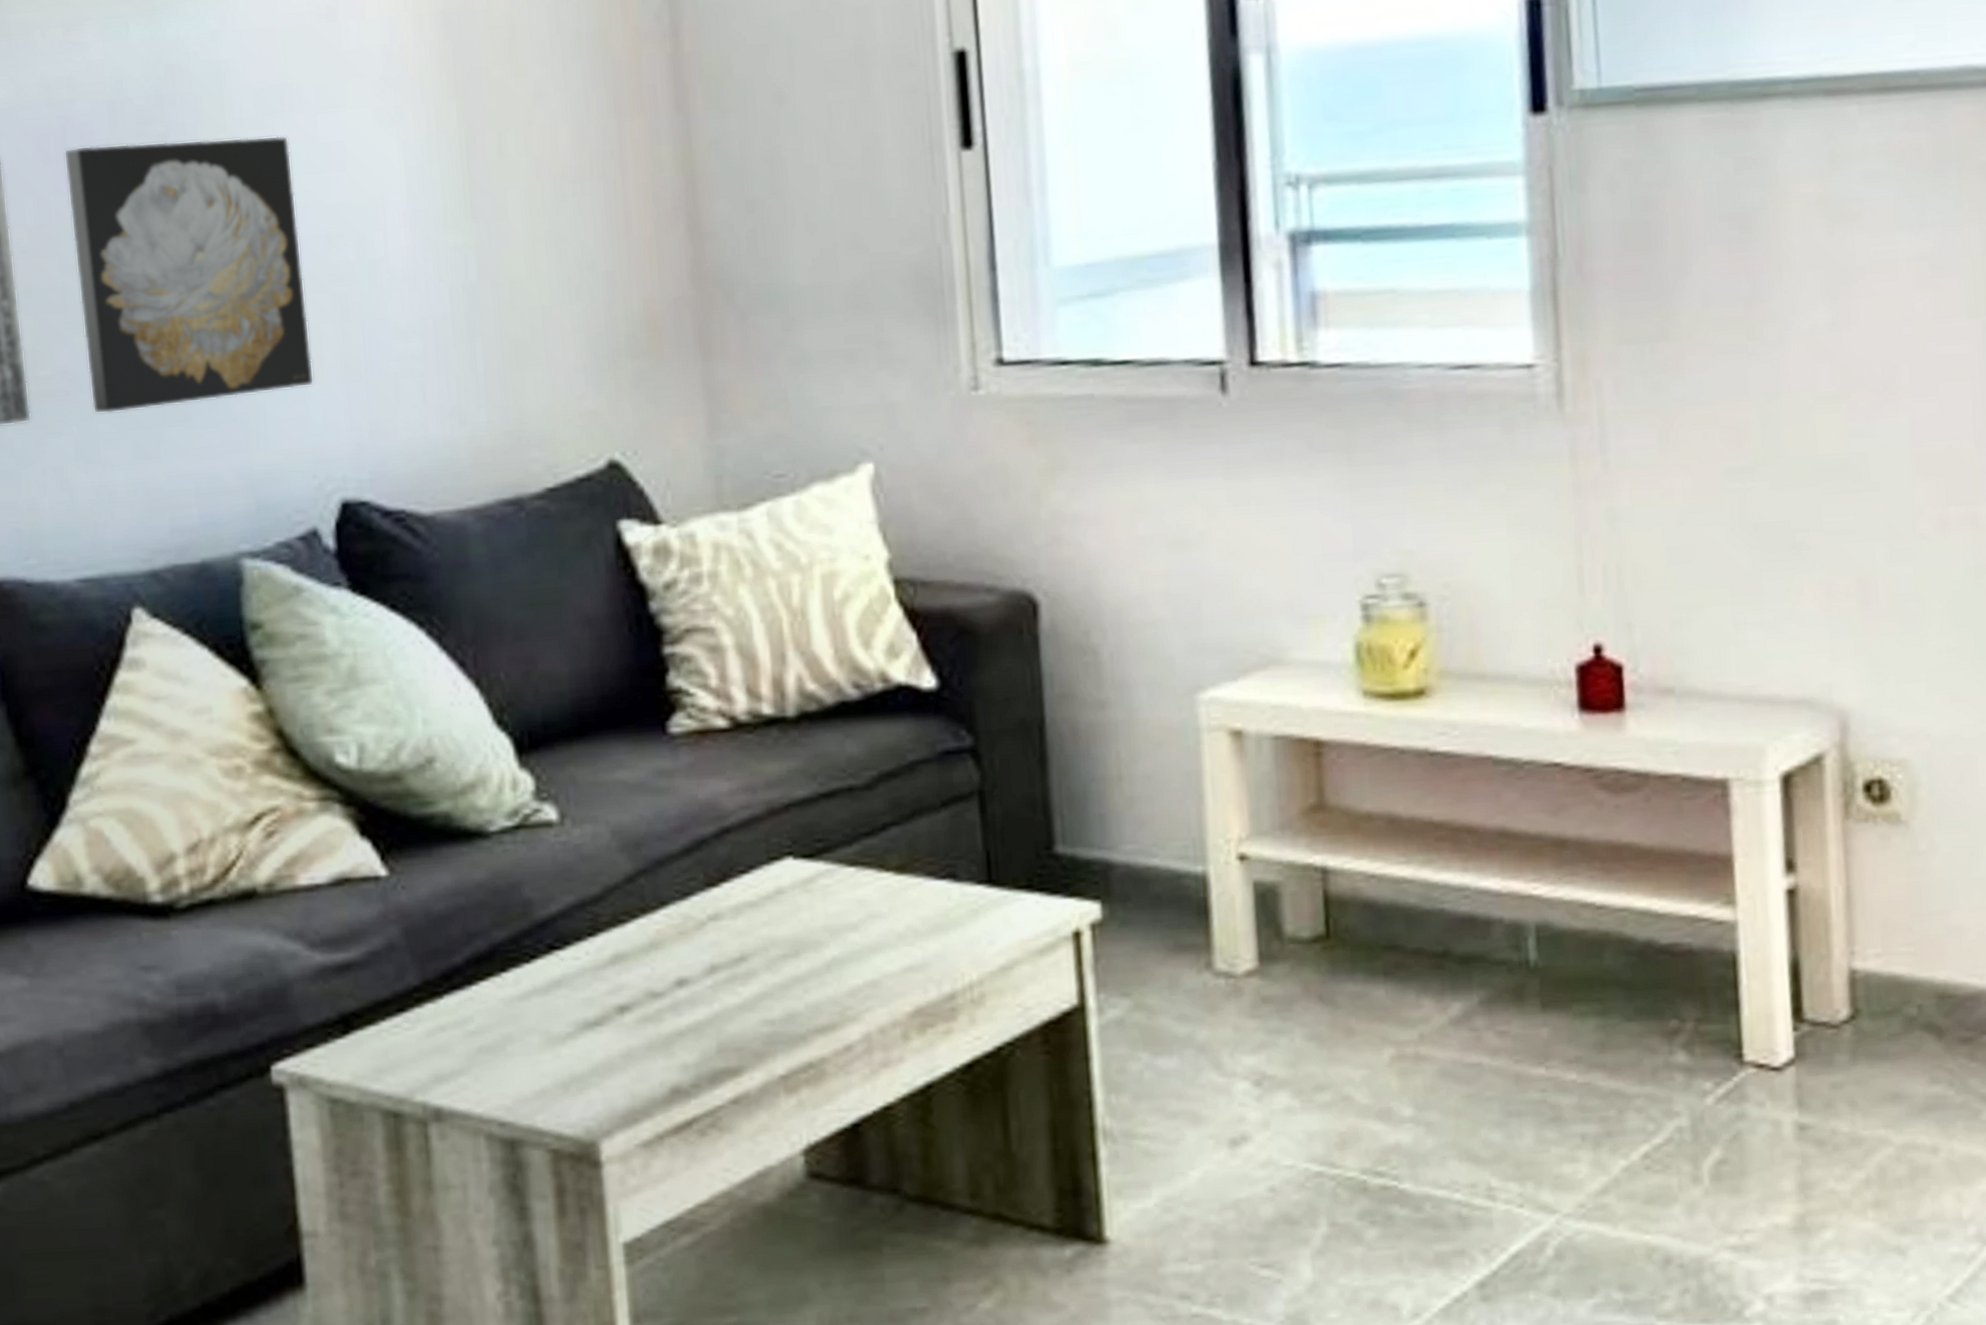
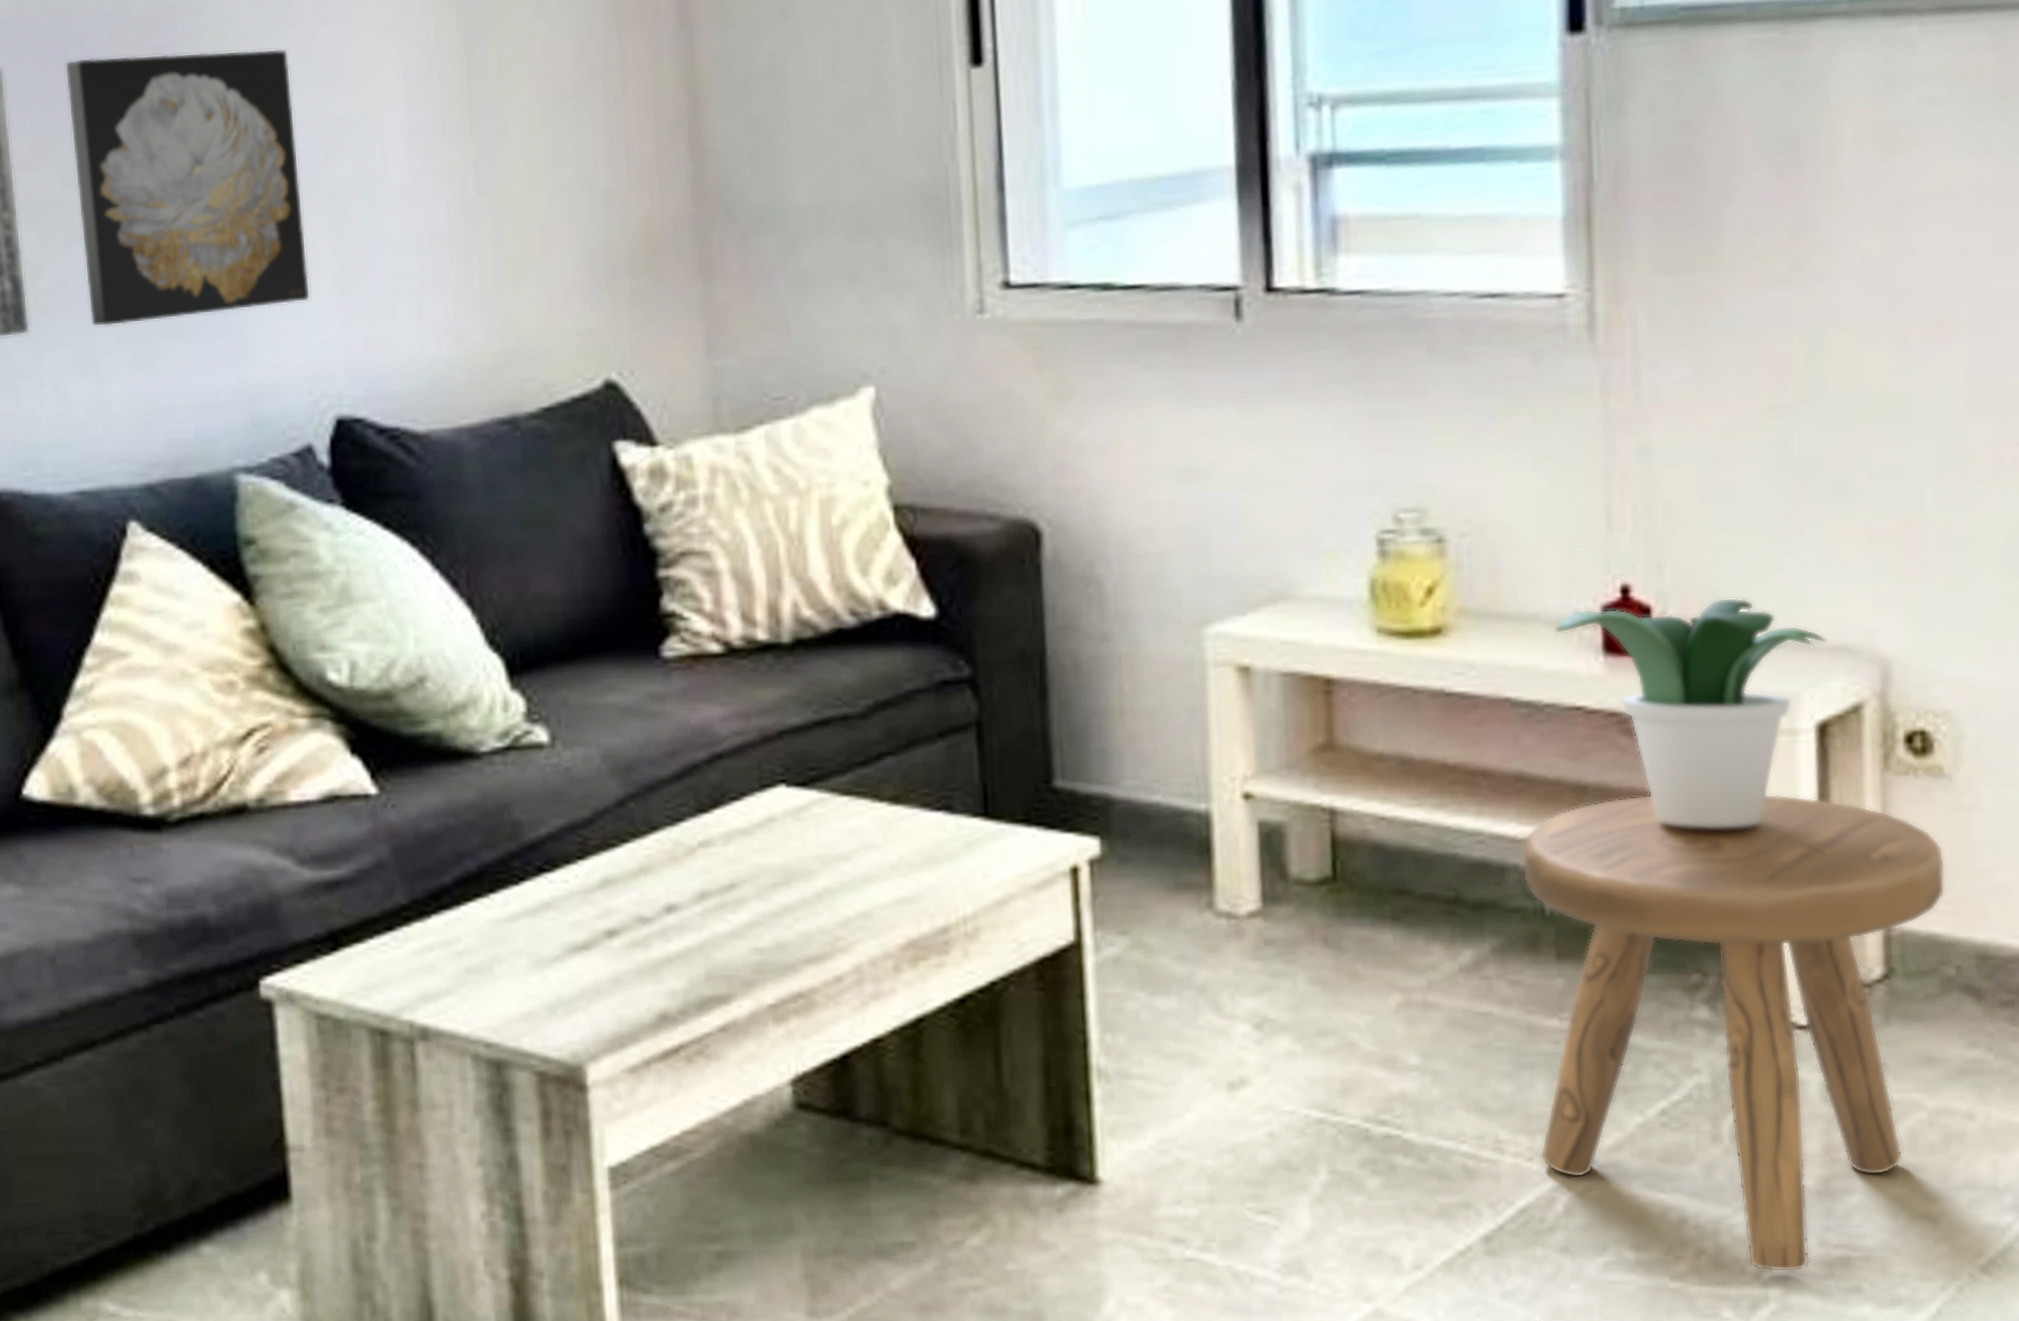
stool: none [1505,843,1906,1308] -> present [1521,793,1946,1273]
potted plant: none [1531,654,1789,878] -> present [1554,597,1828,828]

